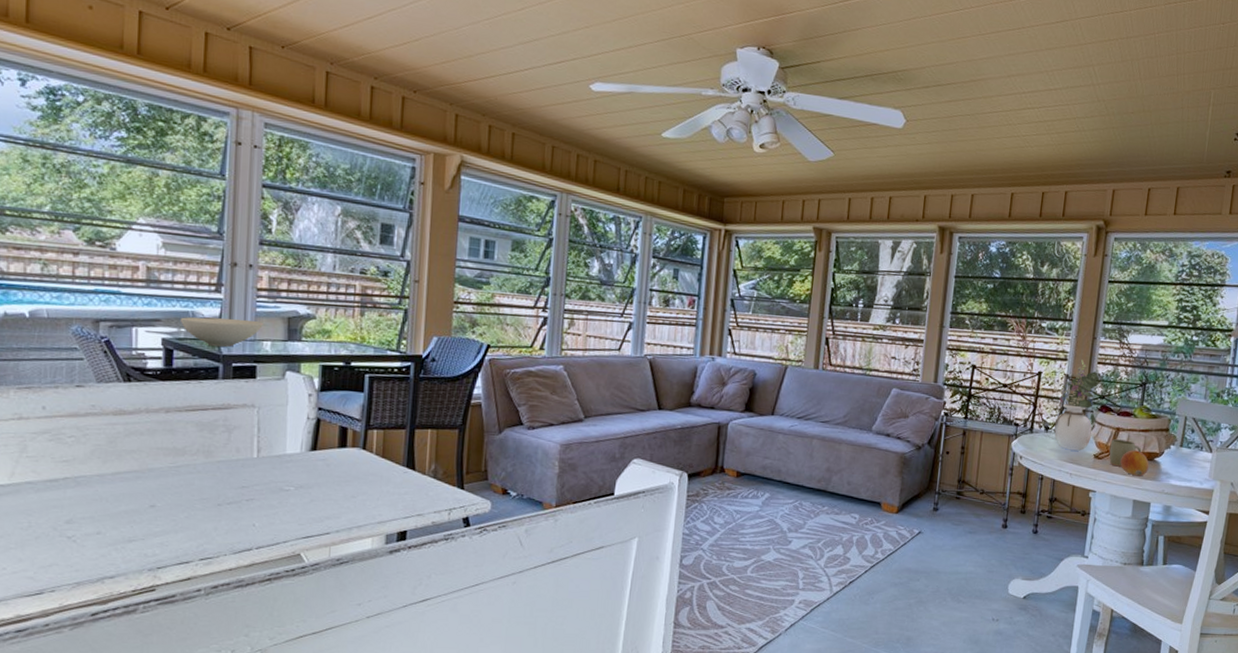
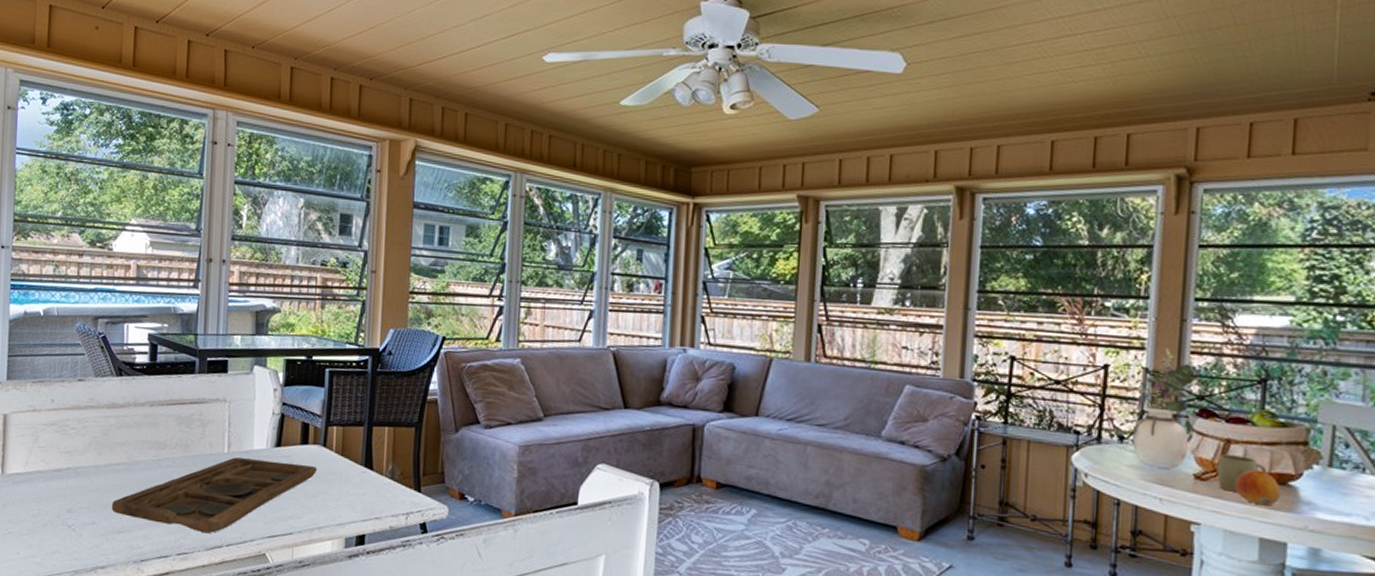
decorative tray: none [120,462,356,537] -> present [111,457,317,533]
bowl: present [181,317,263,347] -> none [164,312,234,342]

